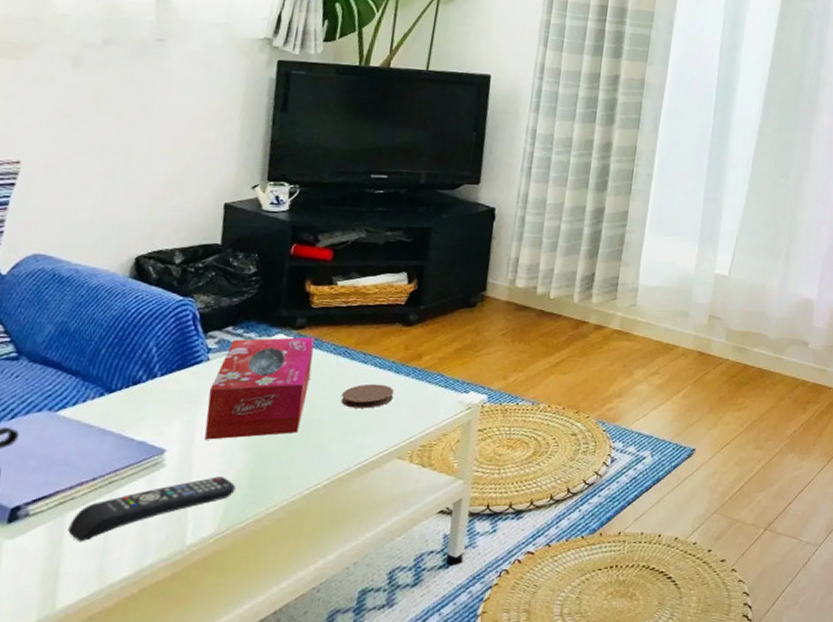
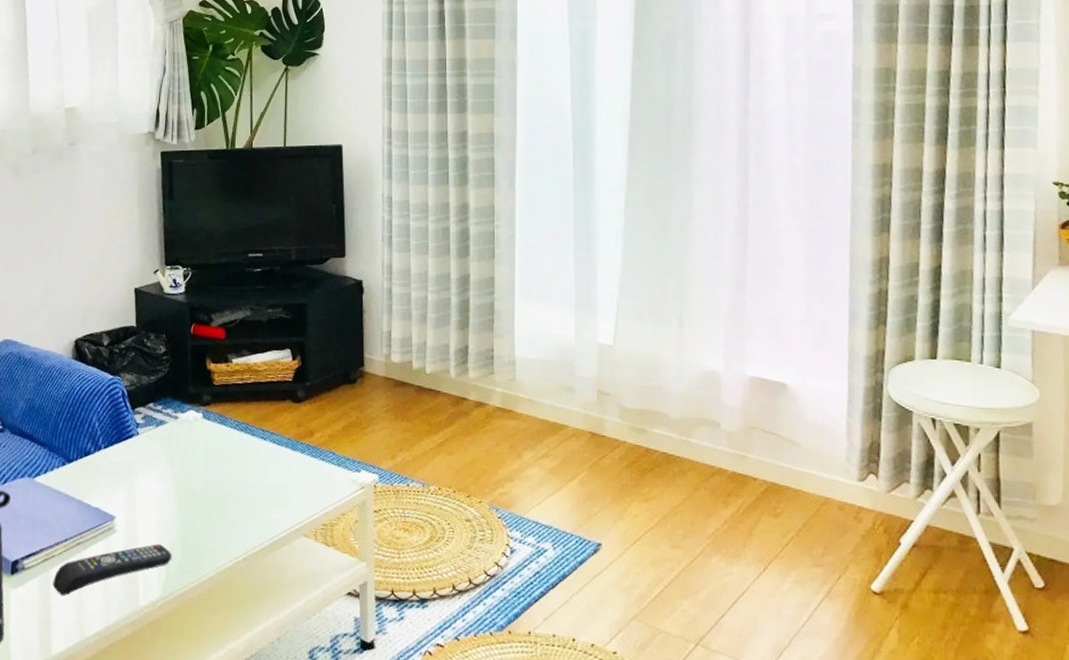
tissue box: present [204,336,315,440] -> none [142,413,220,509]
coaster: present [341,383,395,409] -> none [248,460,293,485]

